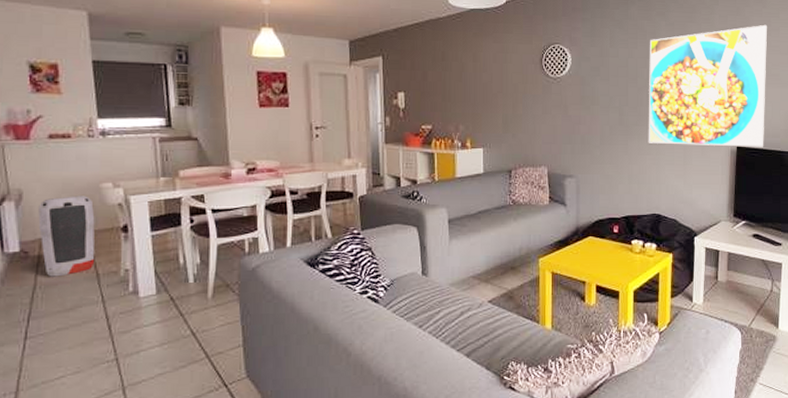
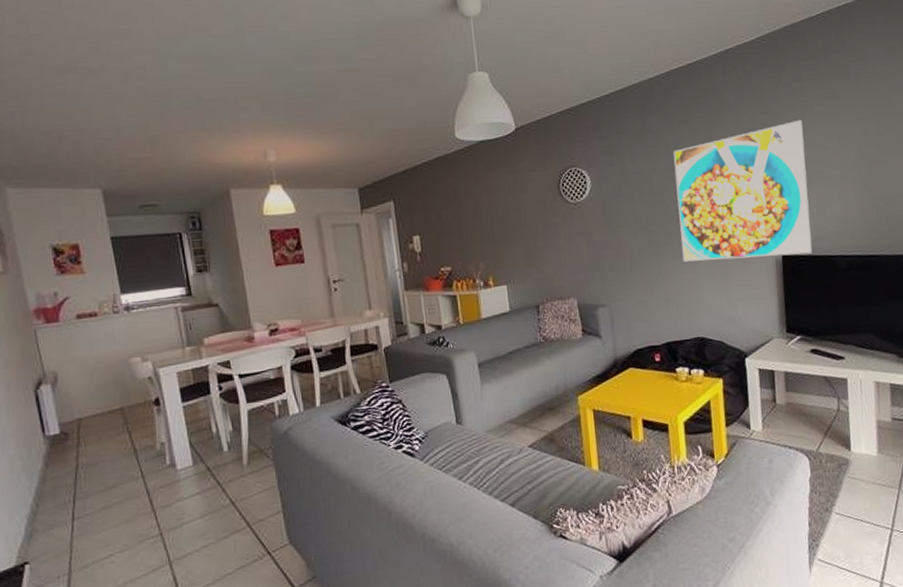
air purifier: present [38,196,95,277] -> none [73,372,132,457]

